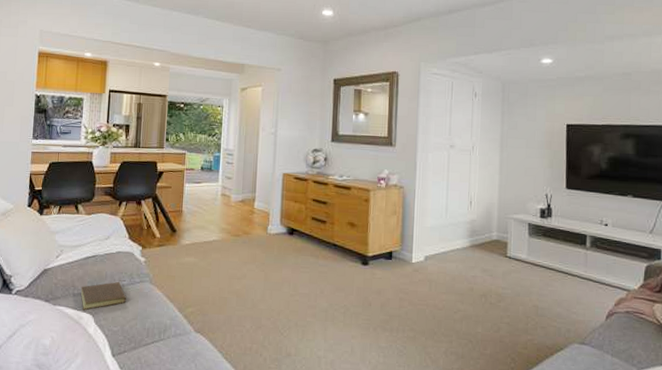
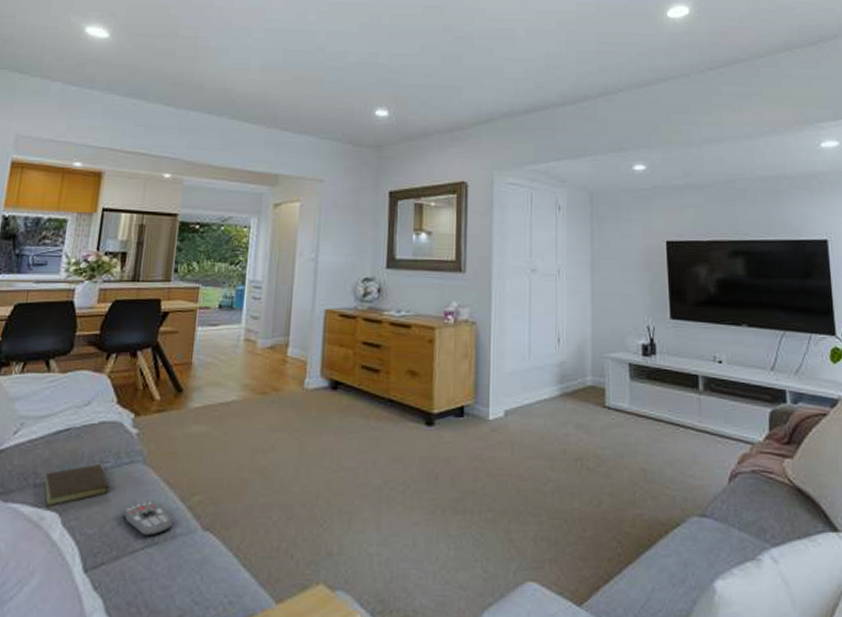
remote control: none [135,309,174,335] -> present [120,500,173,536]

